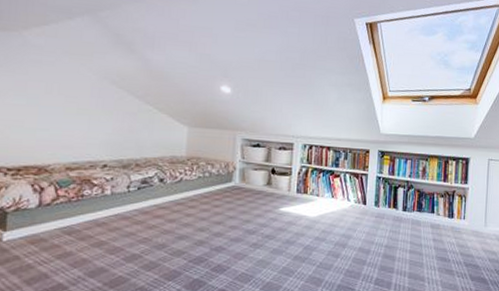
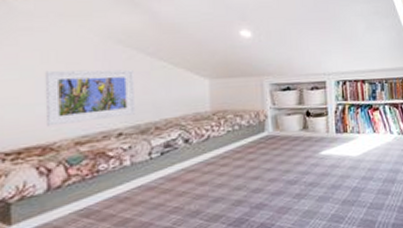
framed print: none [43,100,123,151] -> present [44,69,135,127]

